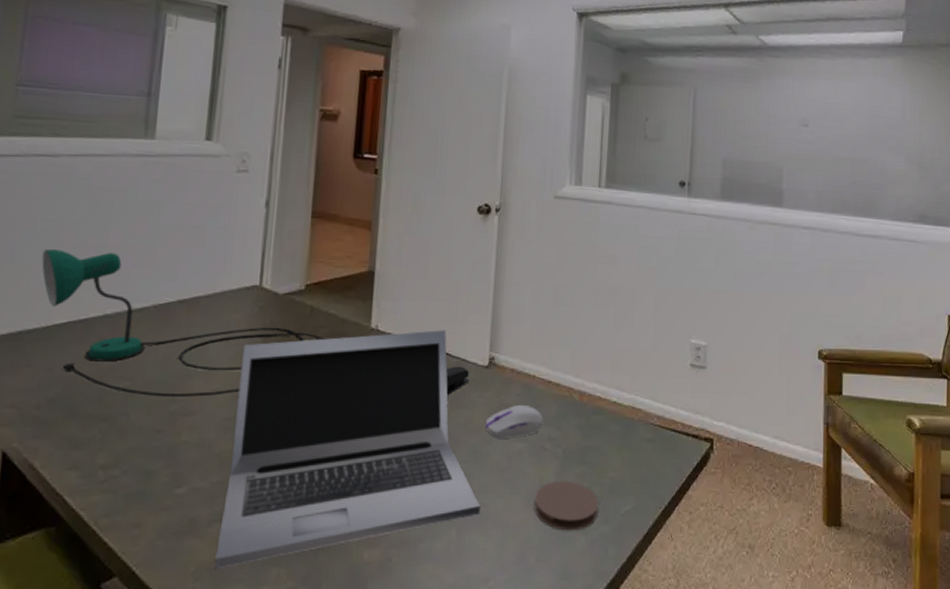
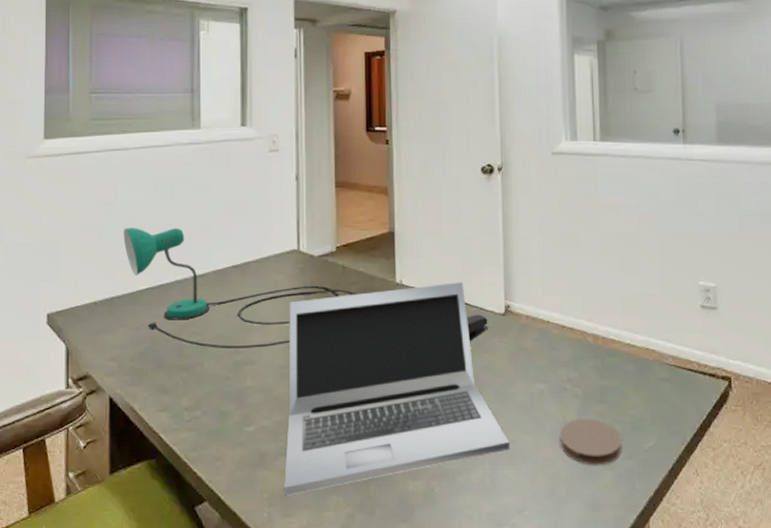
computer mouse: present [484,404,543,440] -> none [506,348,561,381]

